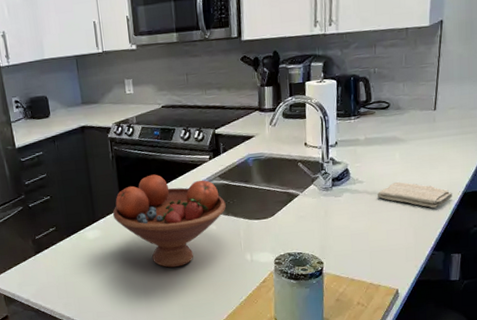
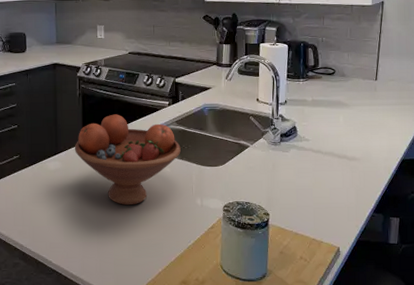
washcloth: present [378,181,452,208] -> none [322,143,391,172]

